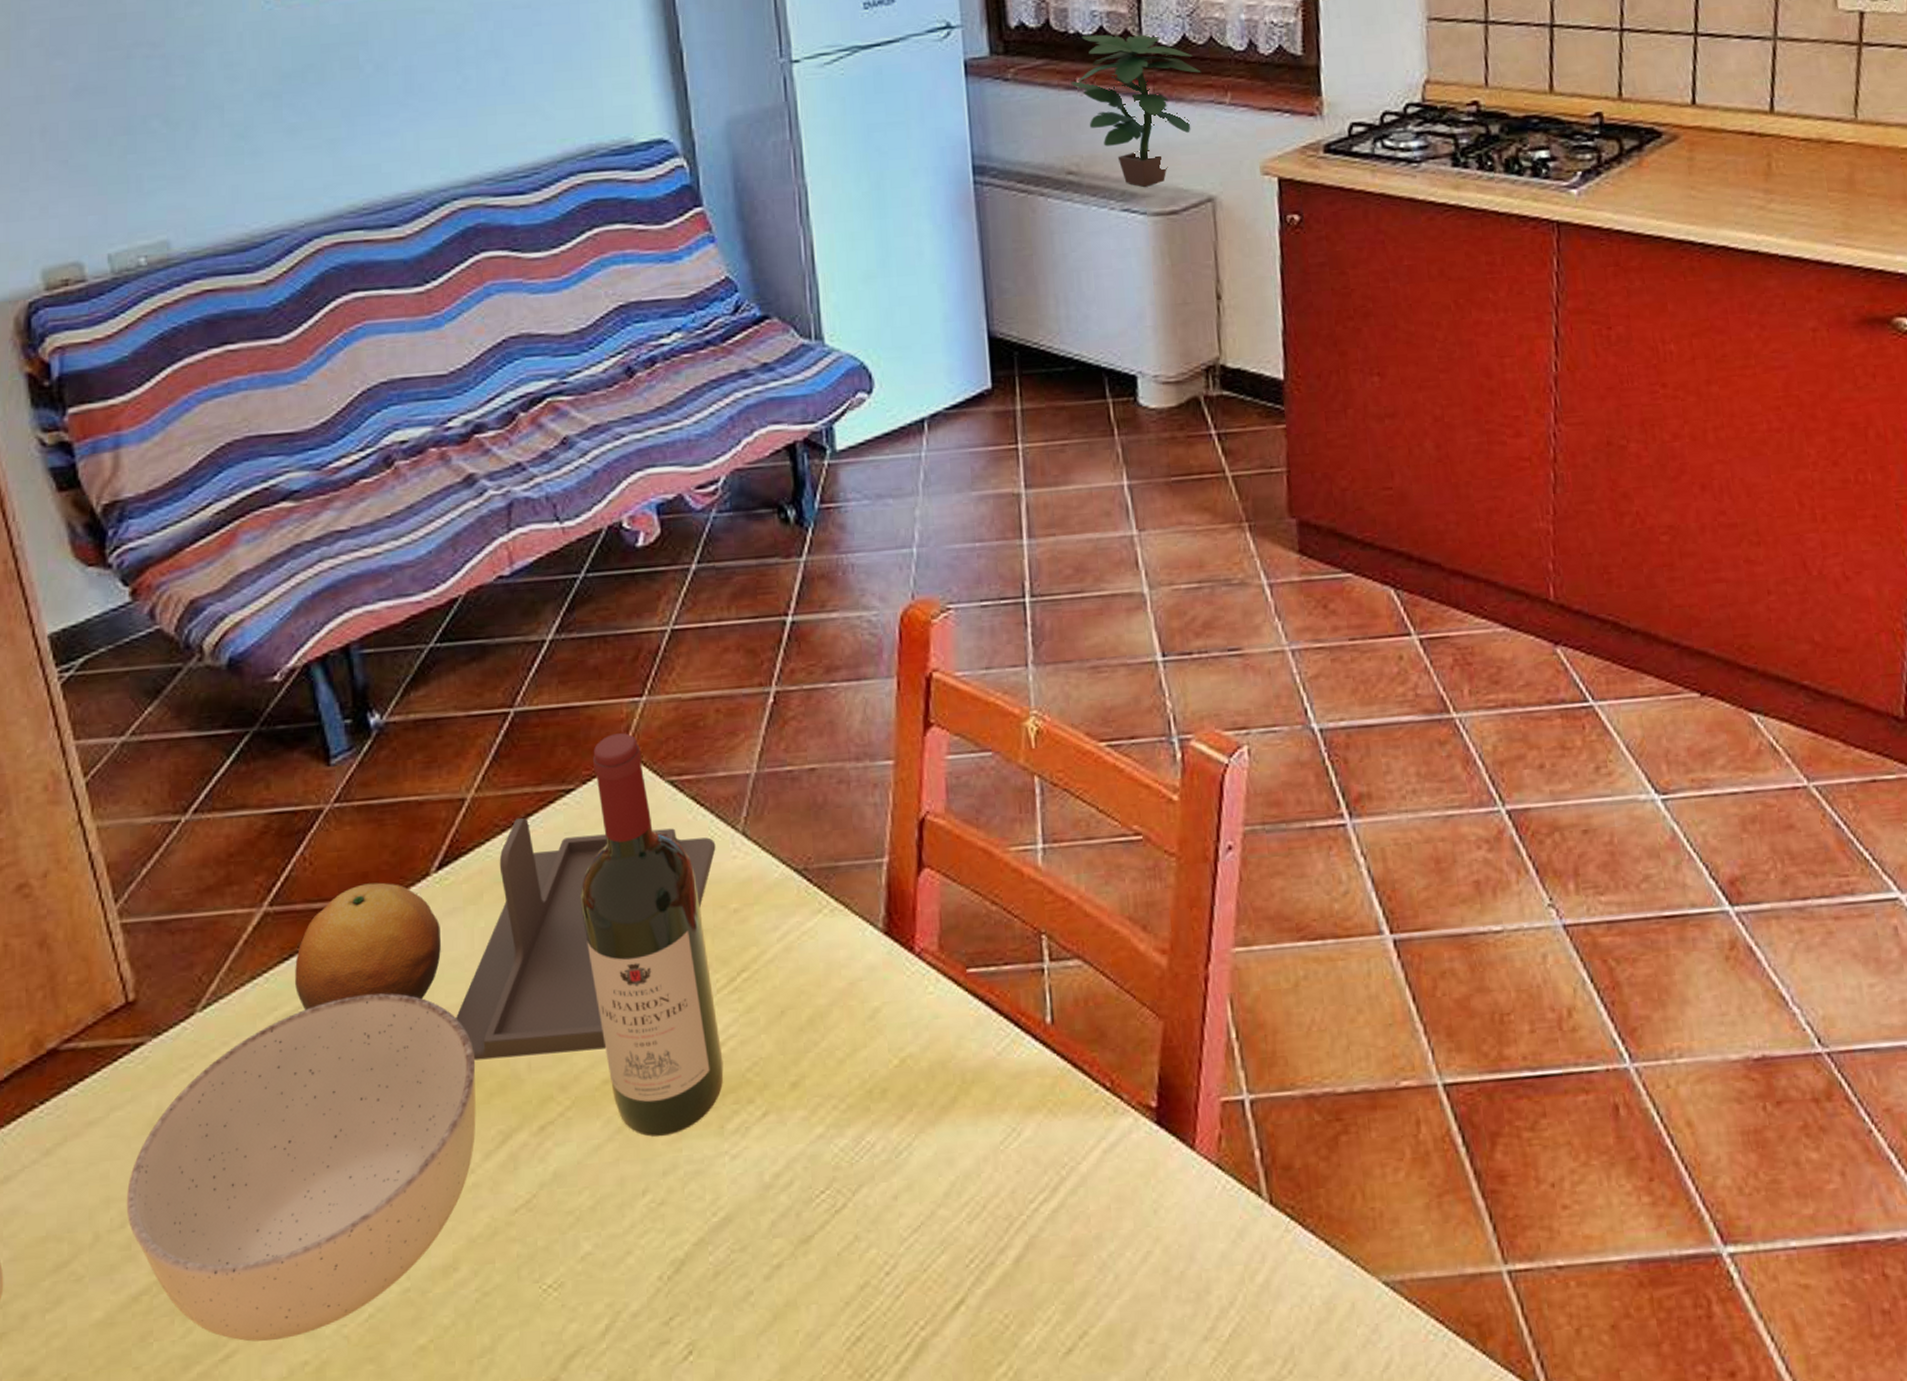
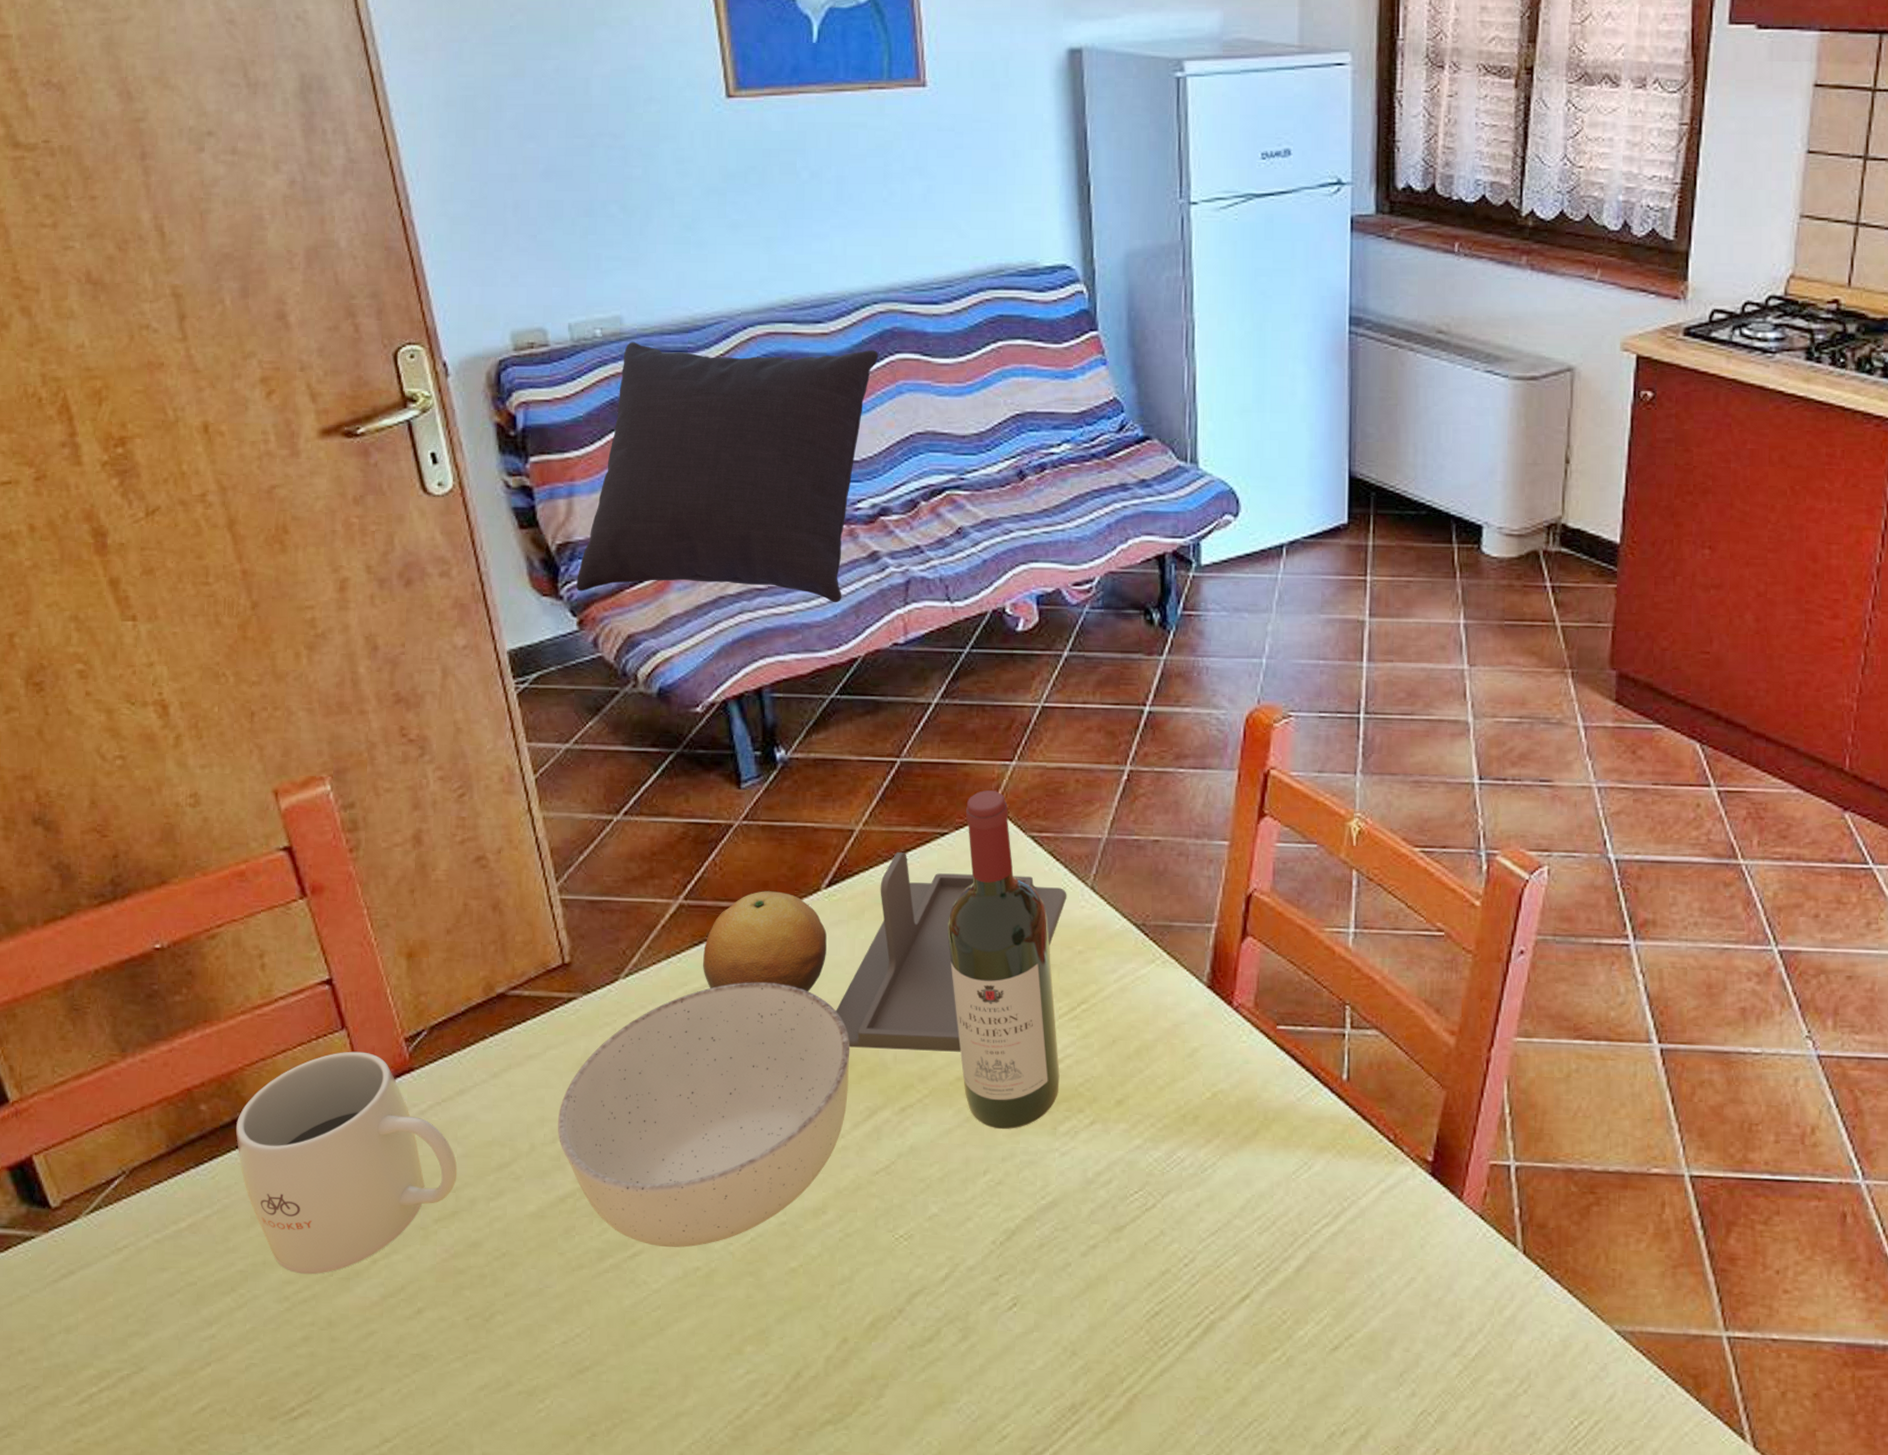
cushion: none [127,250,463,557] -> present [576,341,879,603]
potted plant: present [1071,34,1202,187] -> none [1449,203,1575,351]

